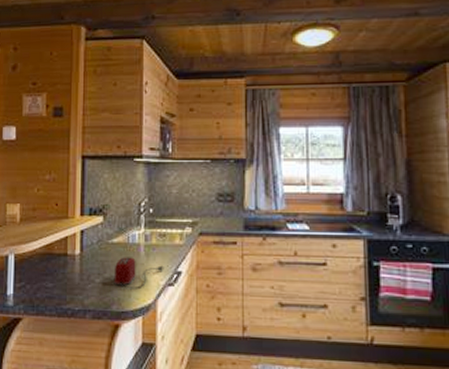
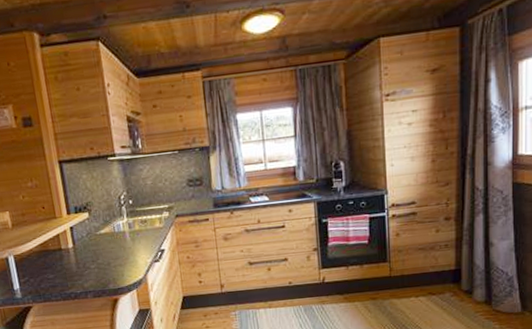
toaster: present [113,257,164,290] -> none [105,243,149,270]

